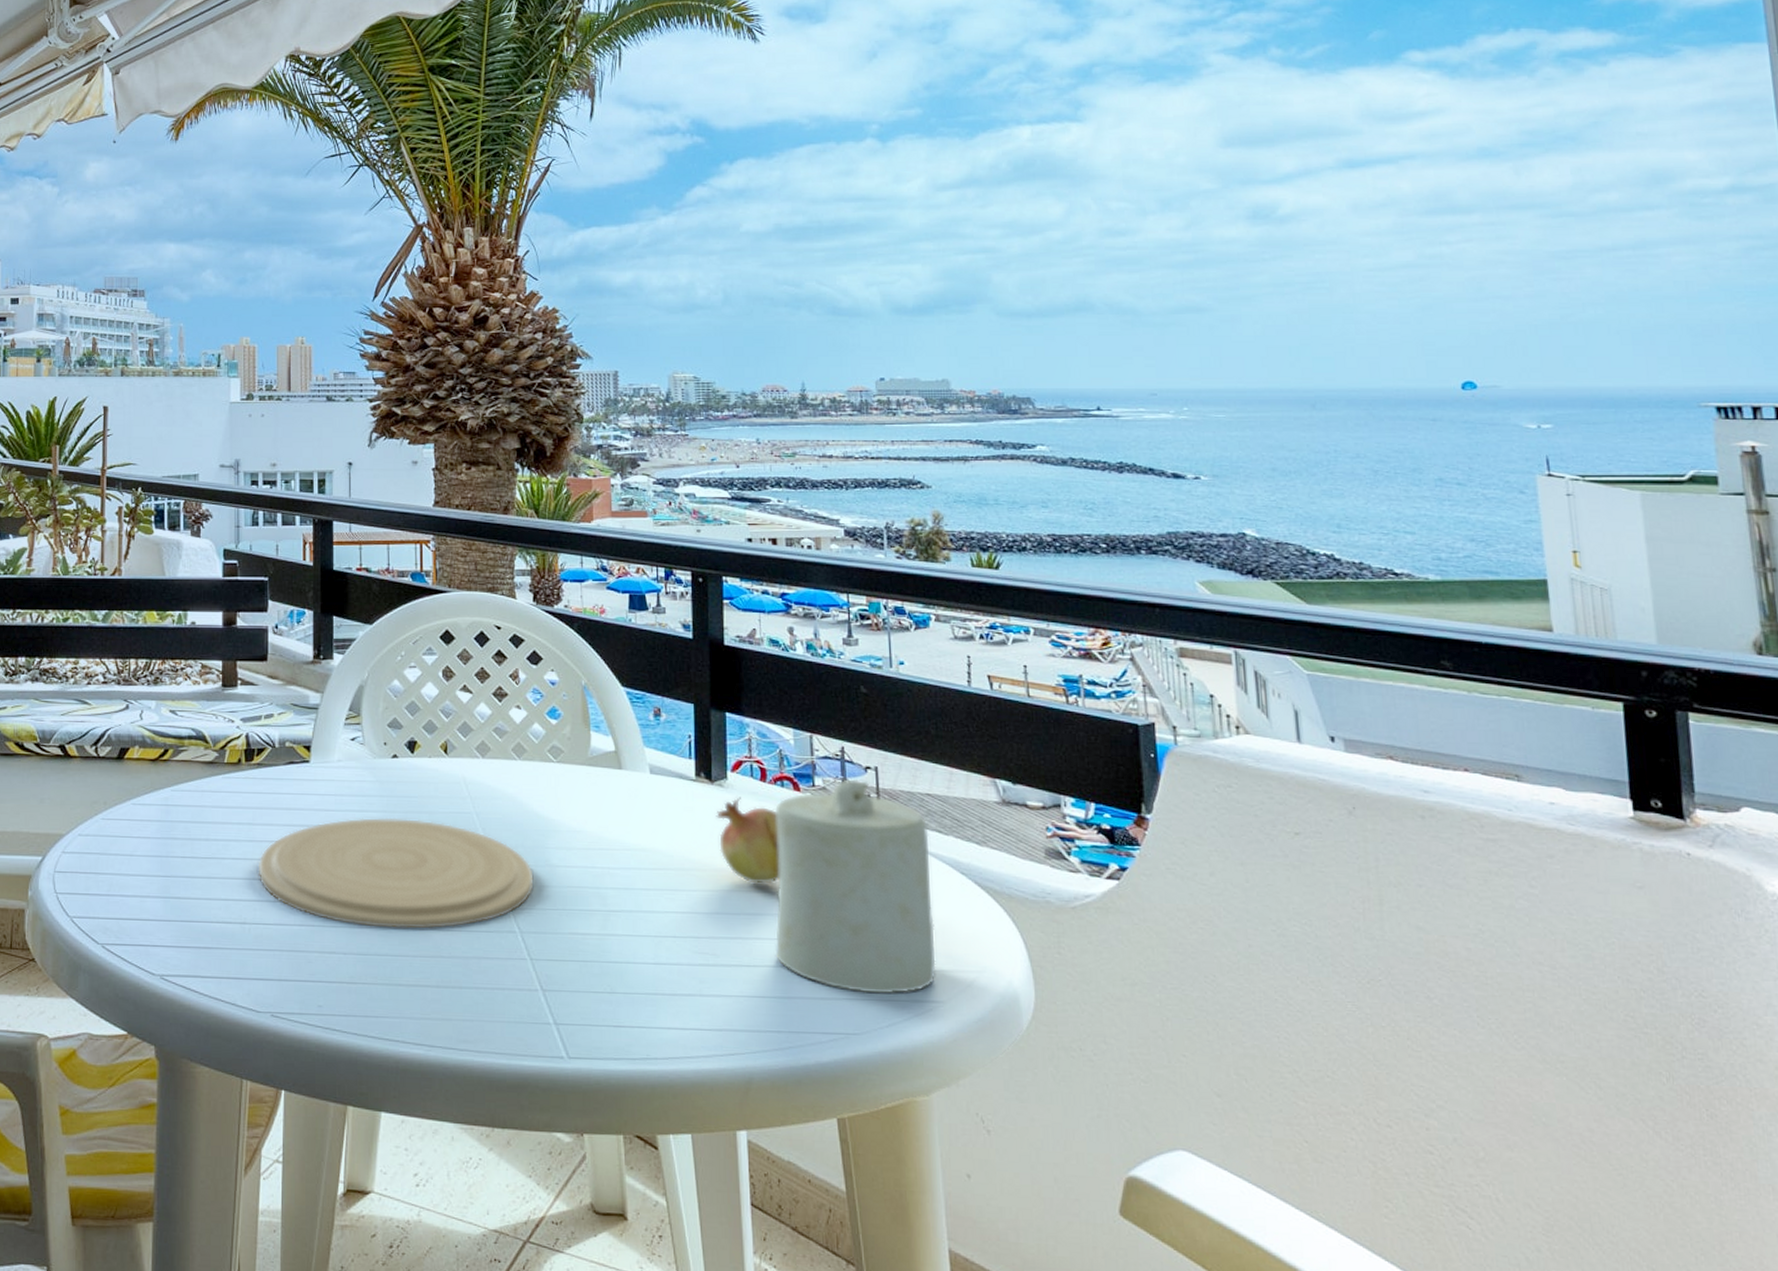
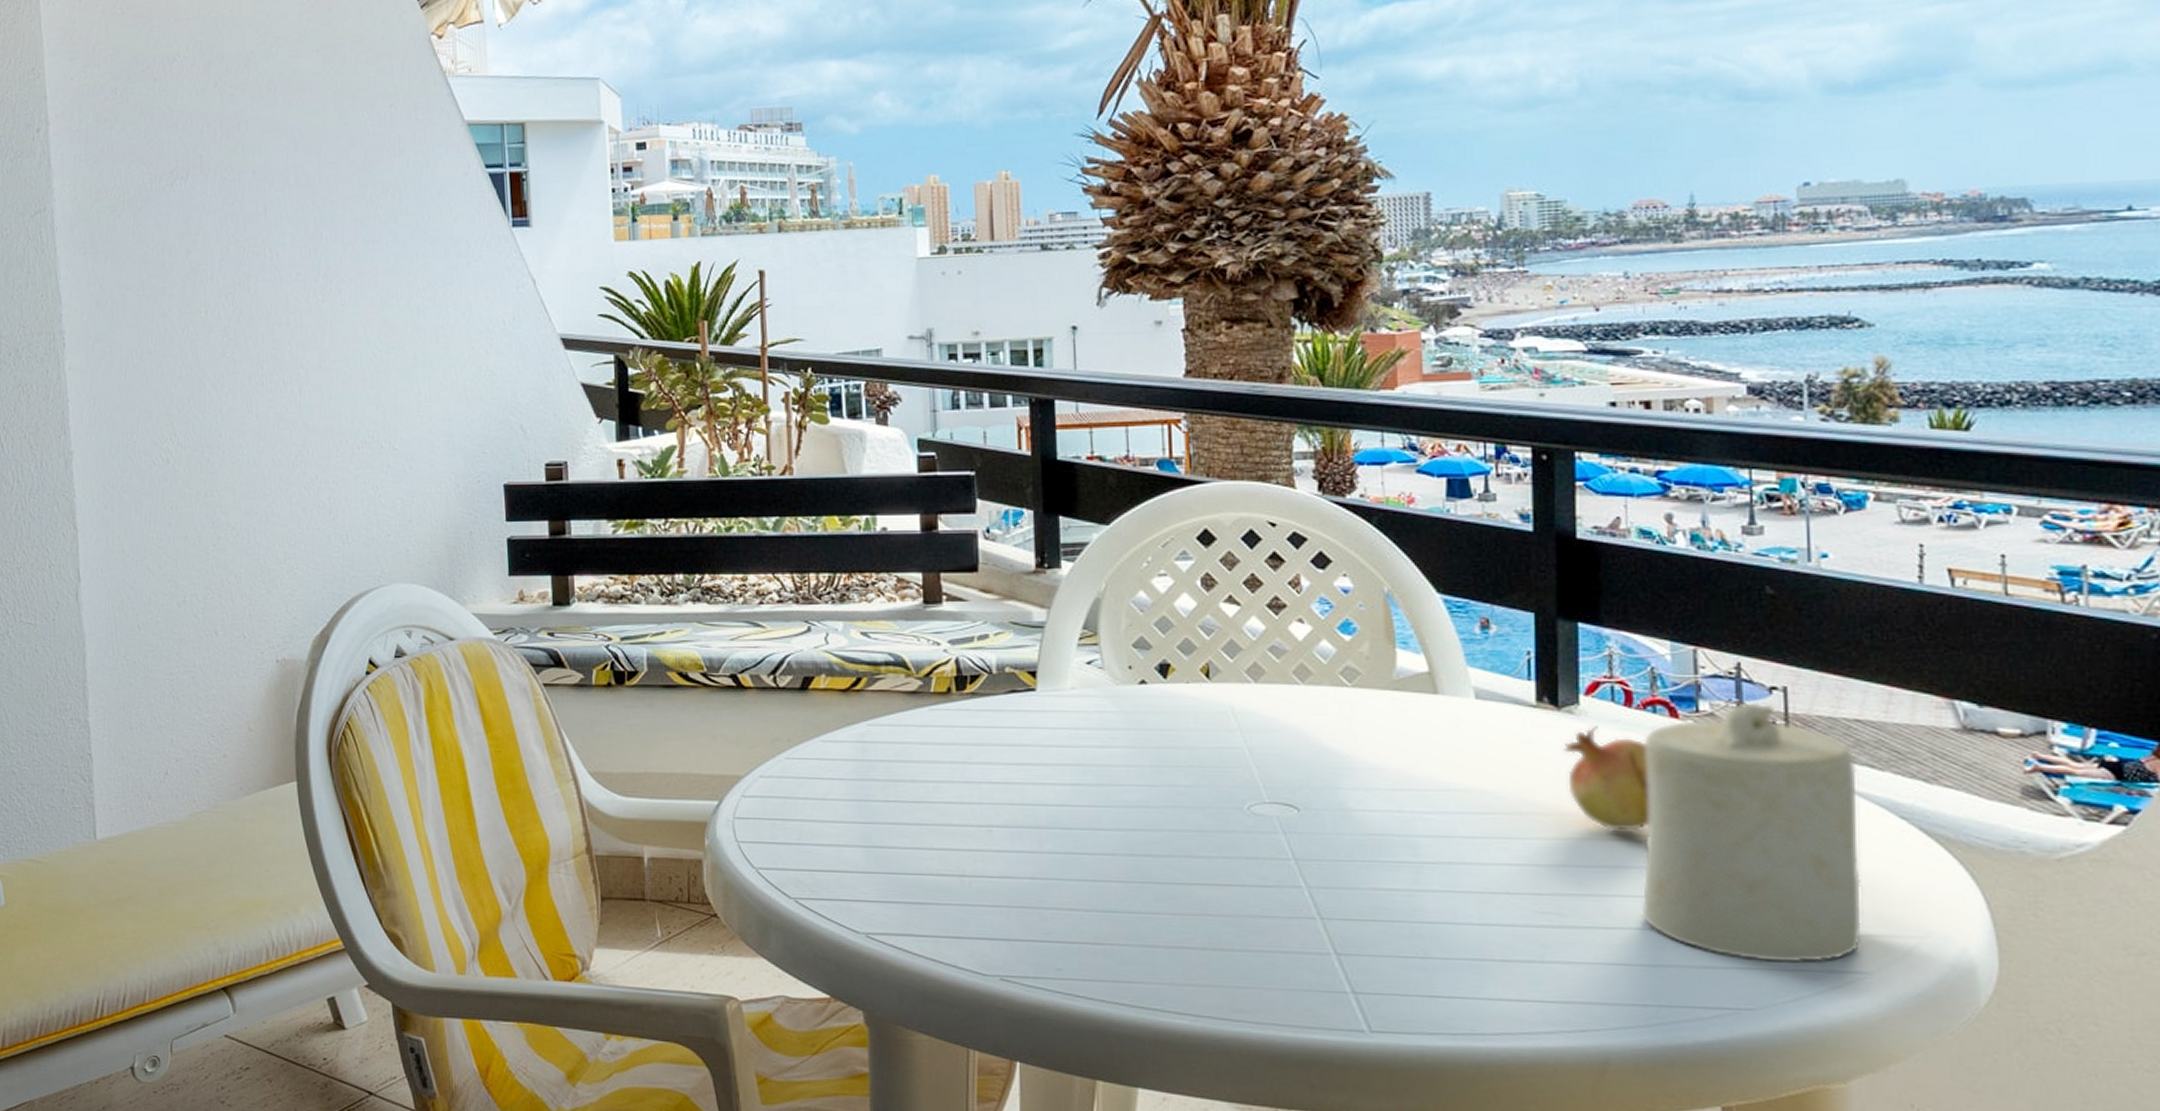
plate: present [258,818,534,929] -> none [976,755,1324,883]

